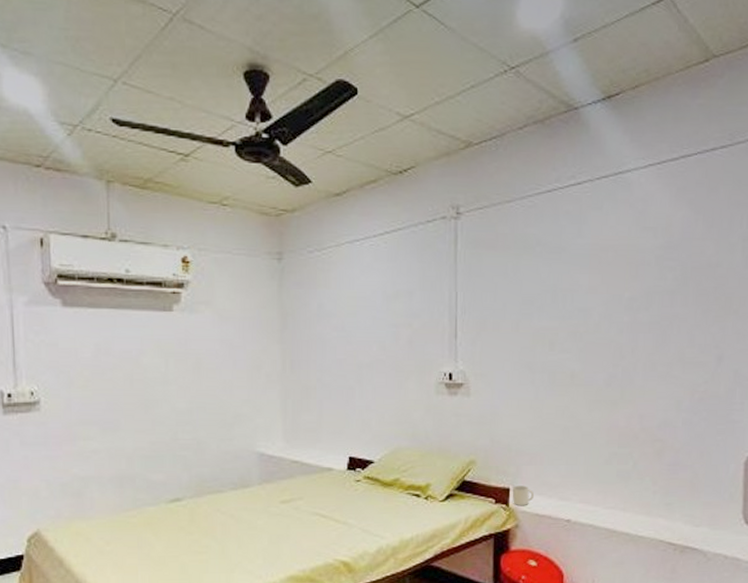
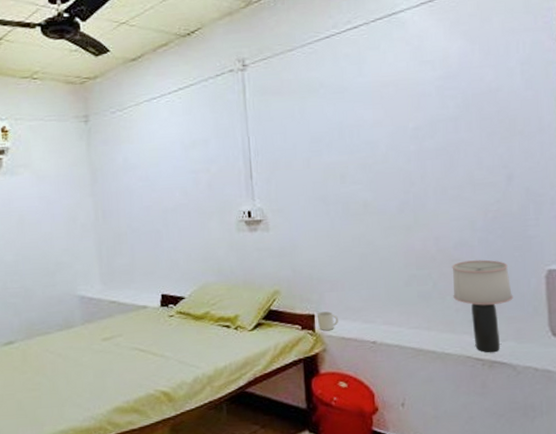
table lamp: none [652,442,711,537] -> present [452,259,513,352]

